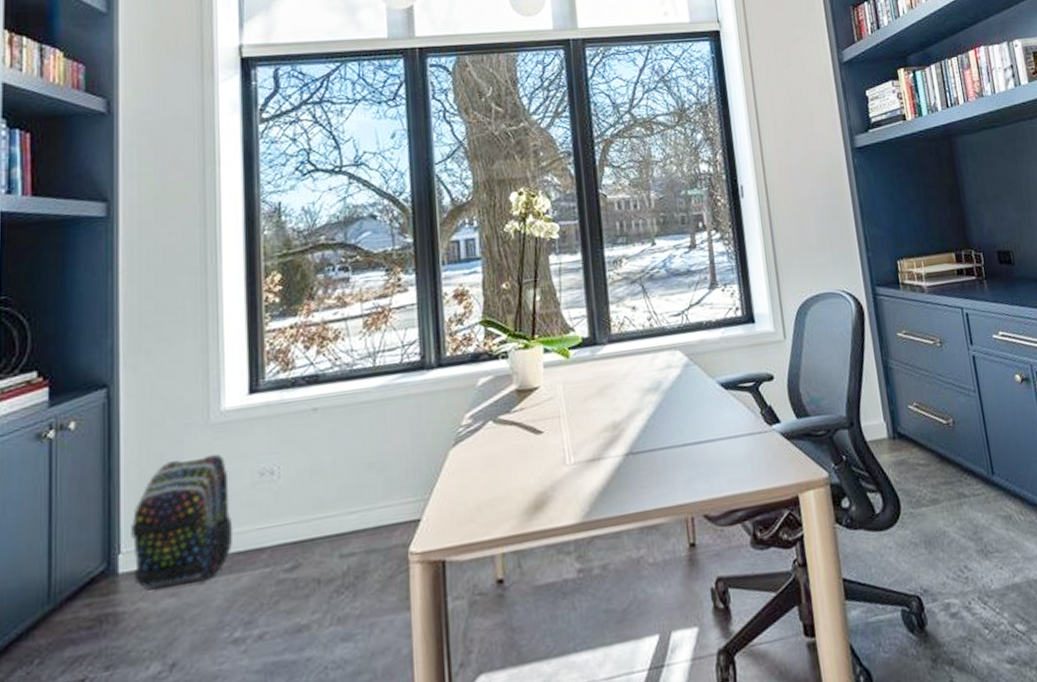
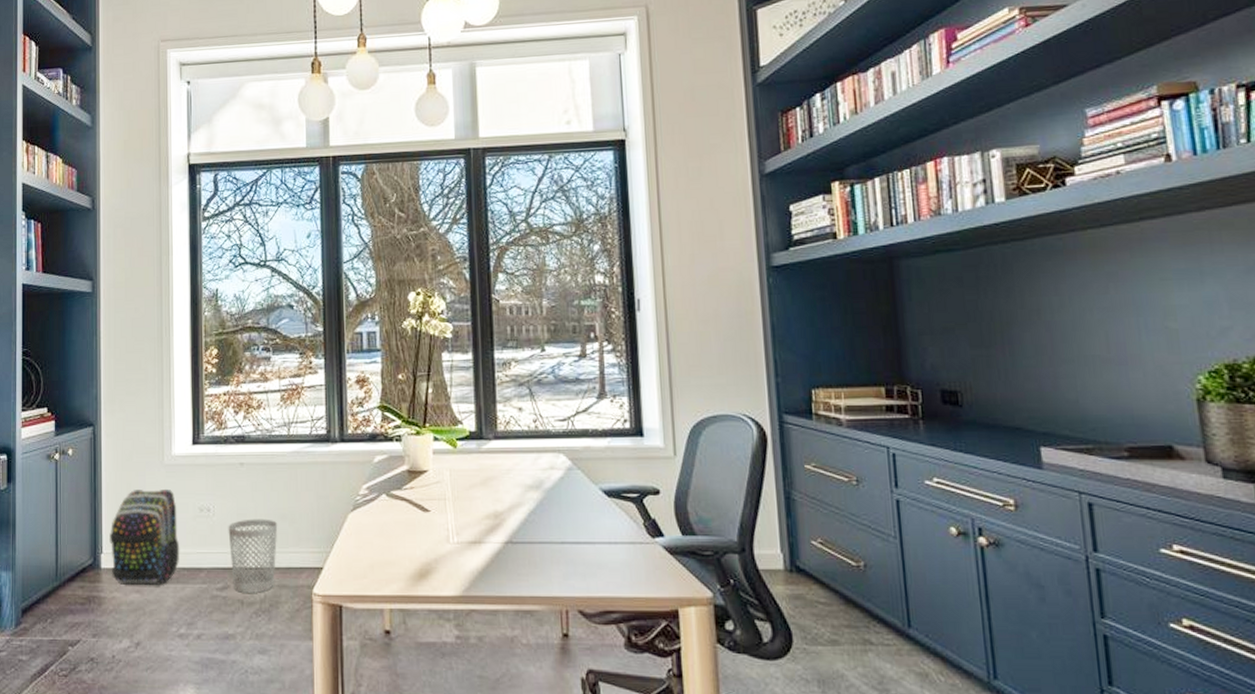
wastebasket: none [298,471,363,570] -> present [228,519,278,593]

